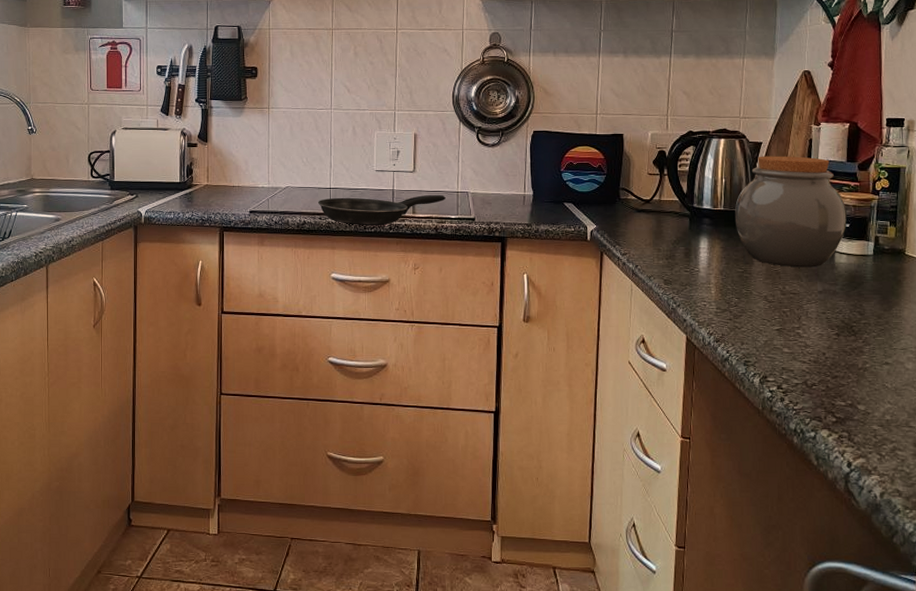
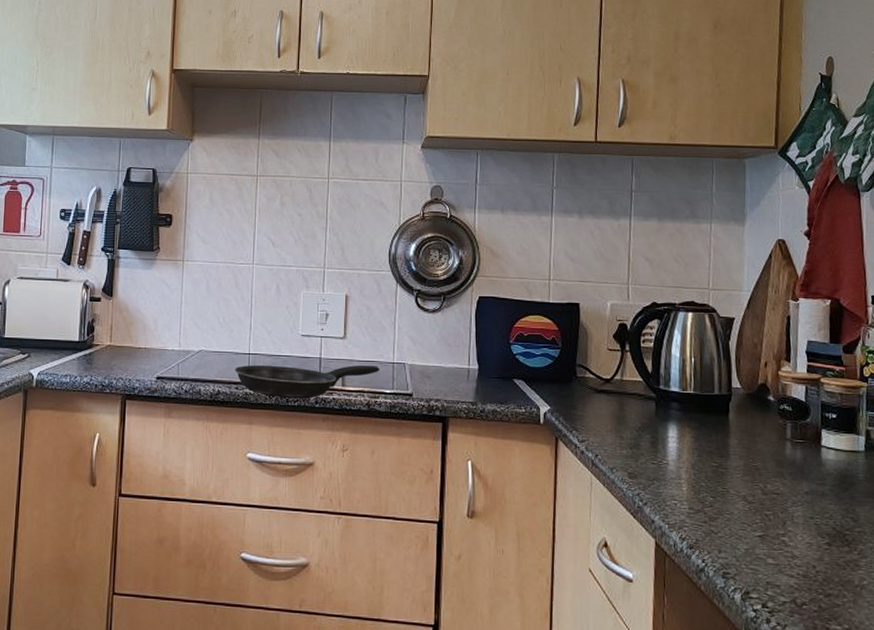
jar: present [734,156,847,268] -> none [706,333,834,464]

